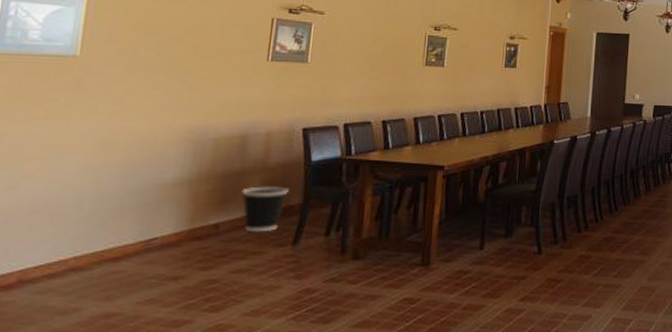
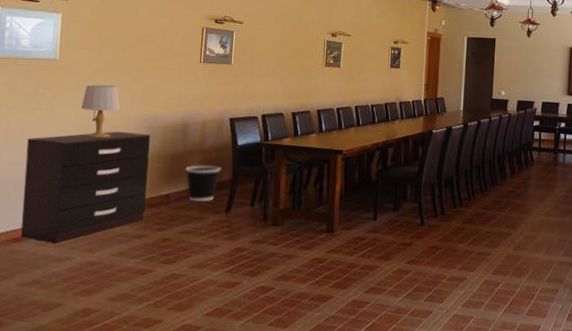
dresser: none [11,145,197,290] -> present [20,131,150,243]
table lamp: none [106,87,159,154] -> present [81,84,120,138]

